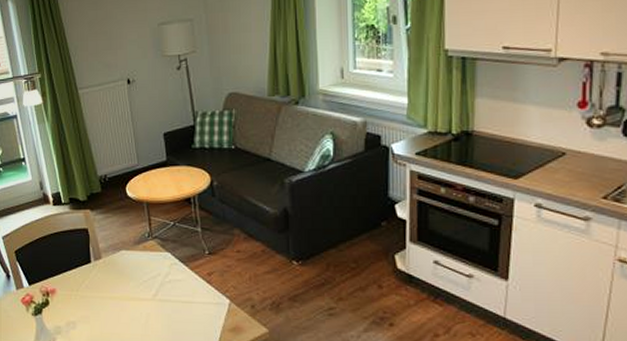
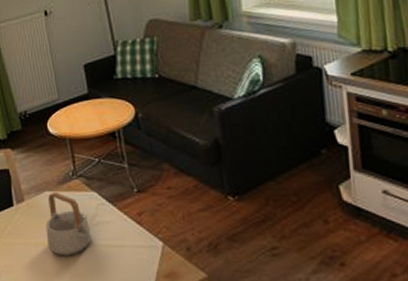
teapot: none [121,251,163,310] -> present [46,191,91,256]

